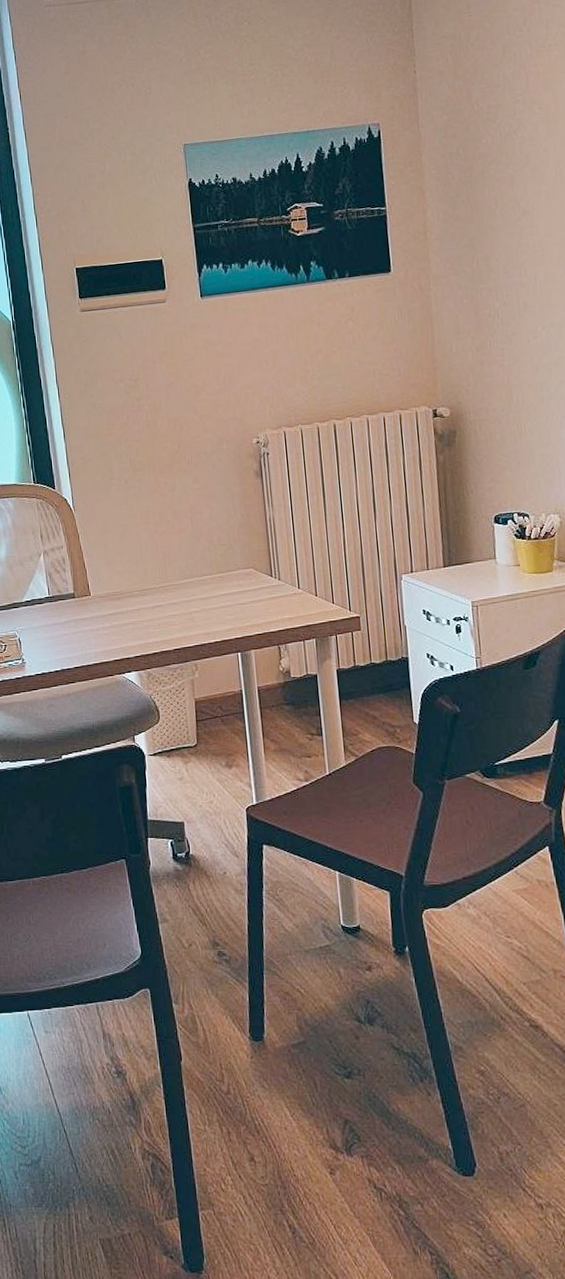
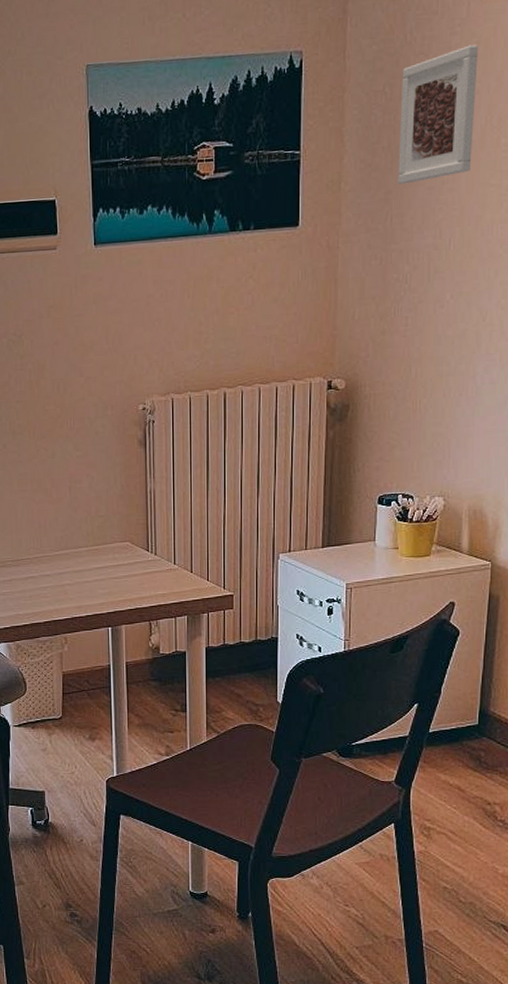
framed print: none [473,110,547,232] -> present [398,44,478,185]

